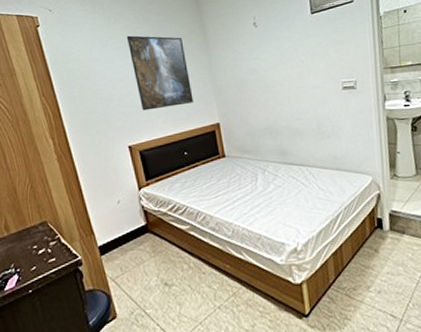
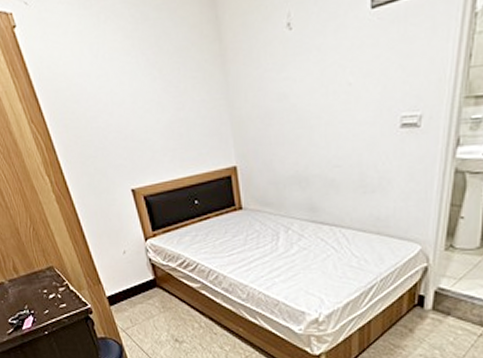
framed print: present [126,35,193,111] -> none [121,41,205,146]

